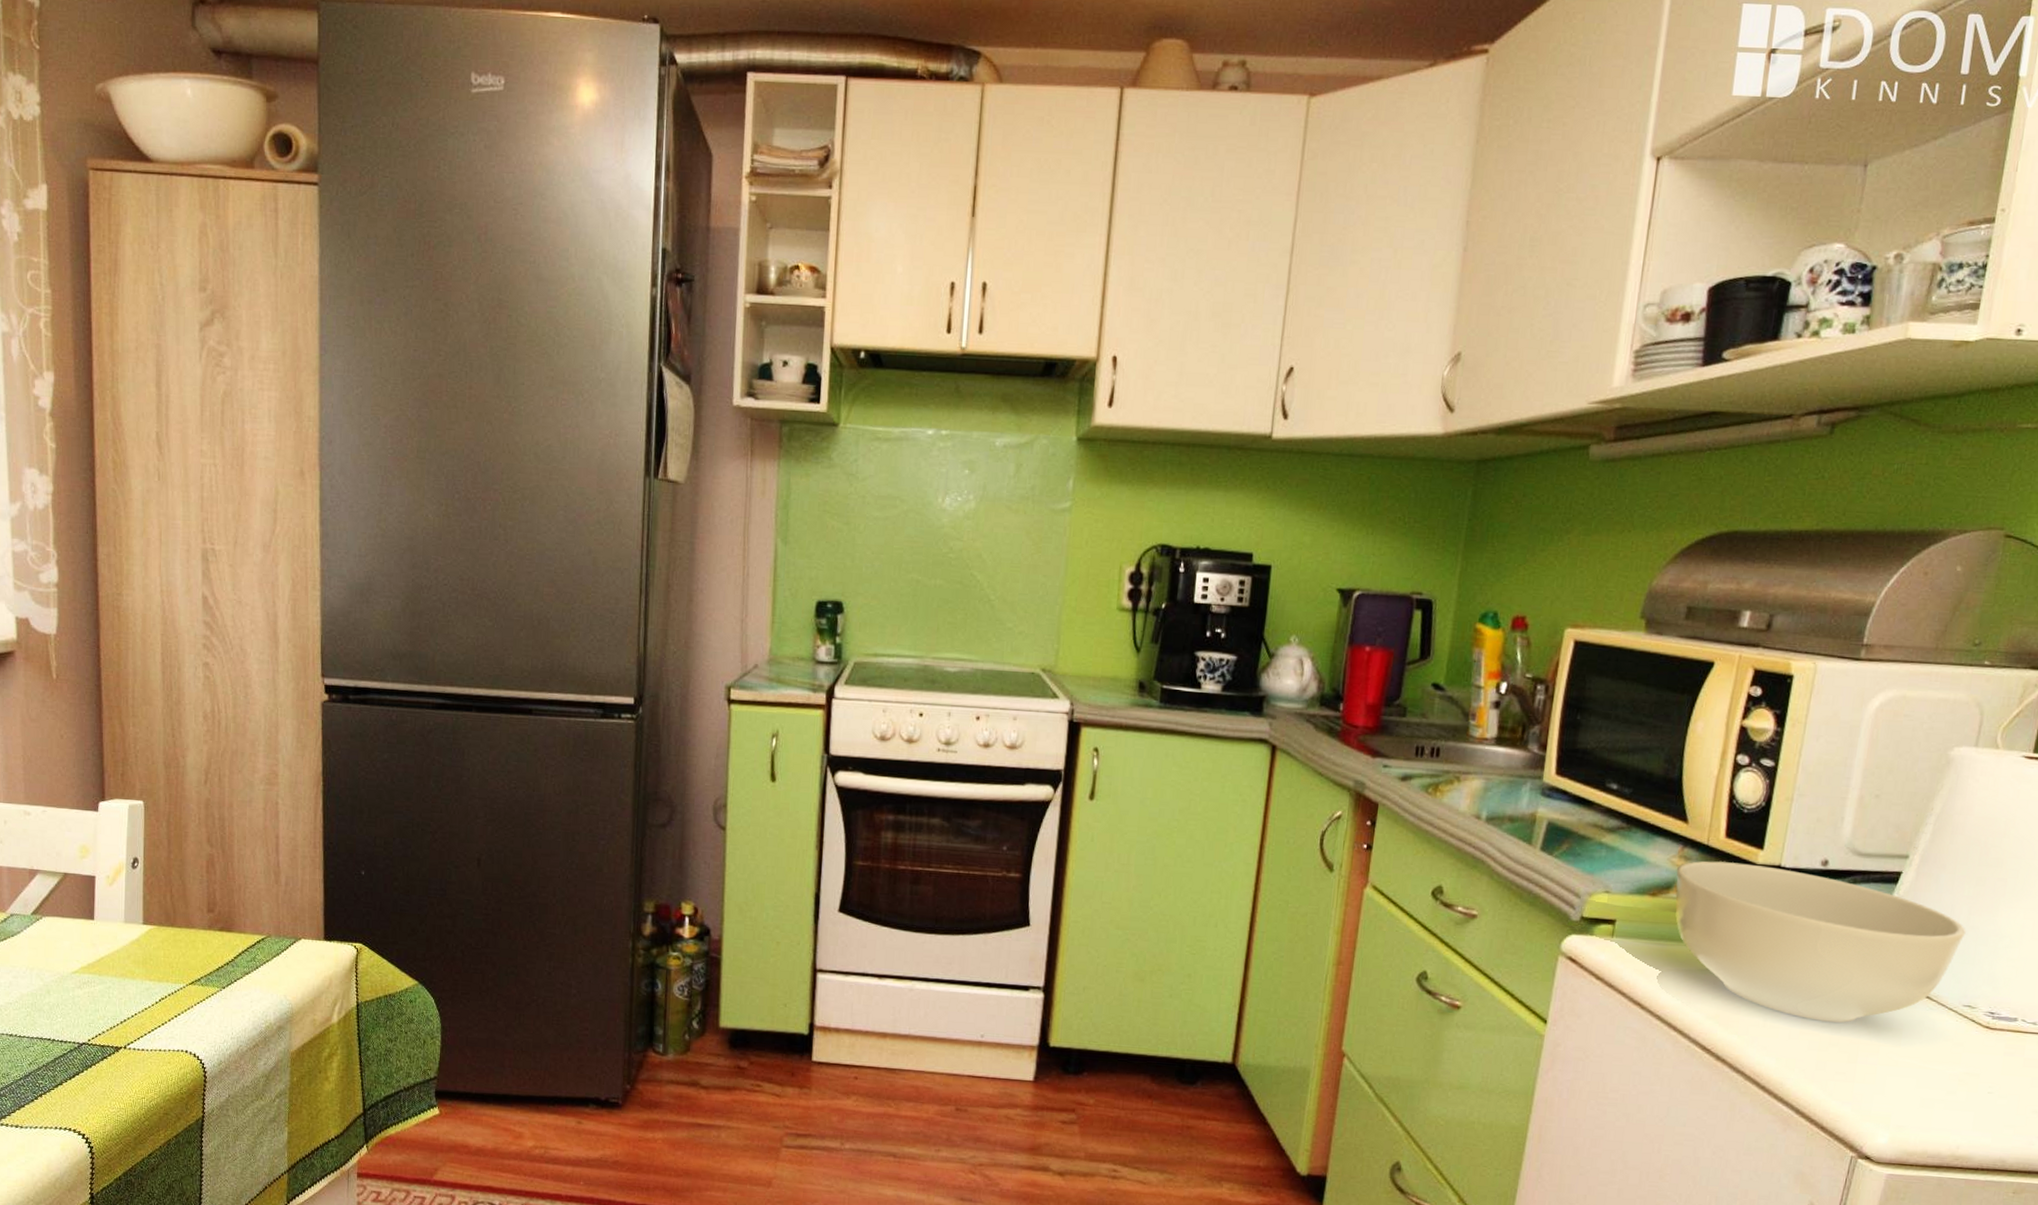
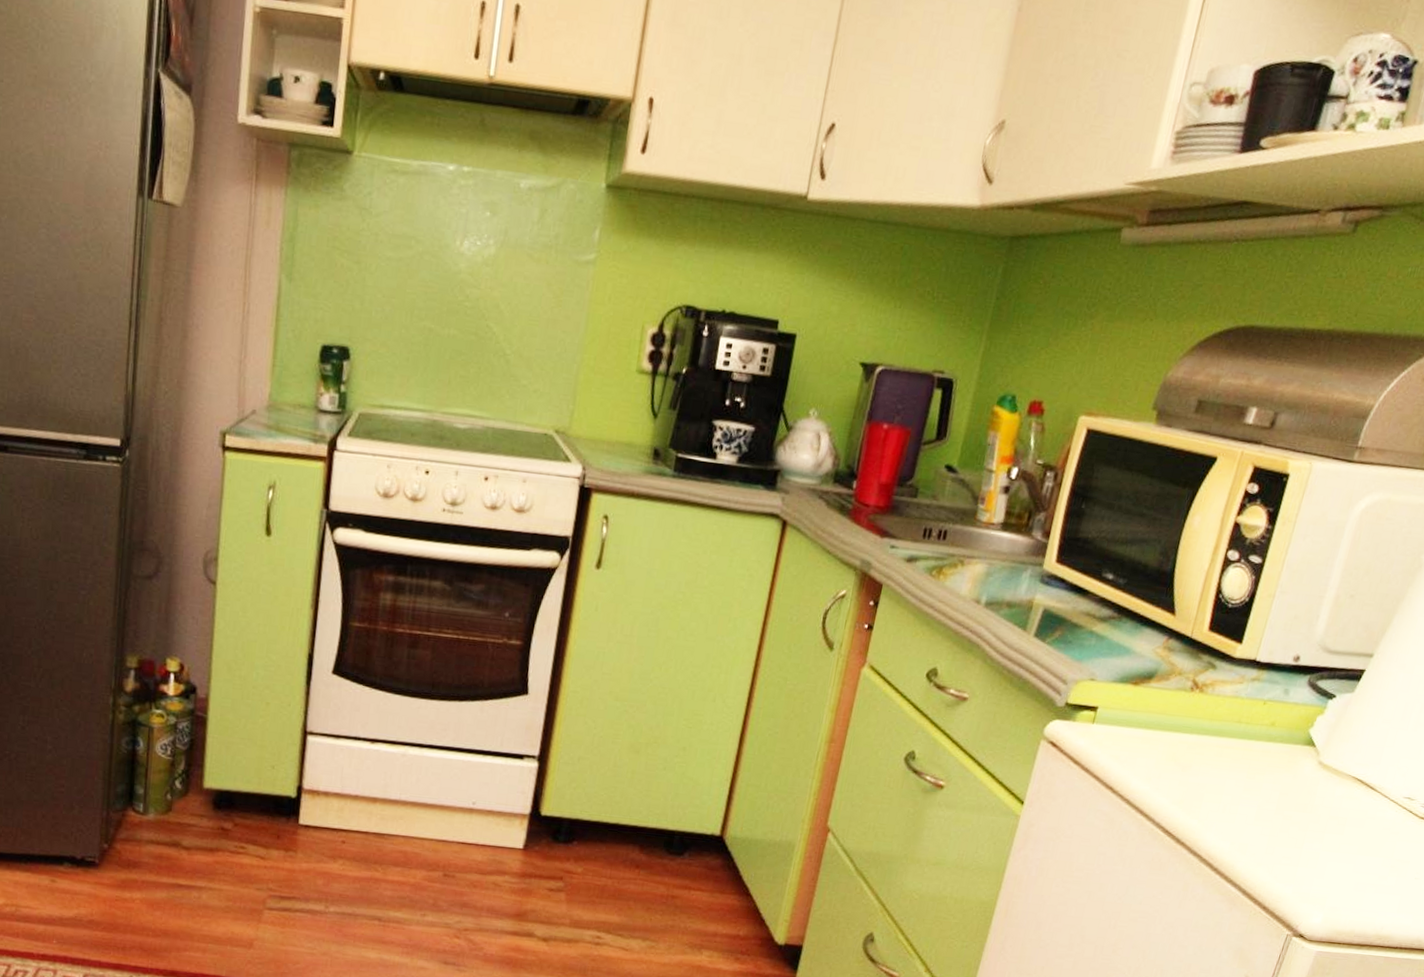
bowl: present [1675,861,1966,1023] -> none [1153,652,1416,811]

